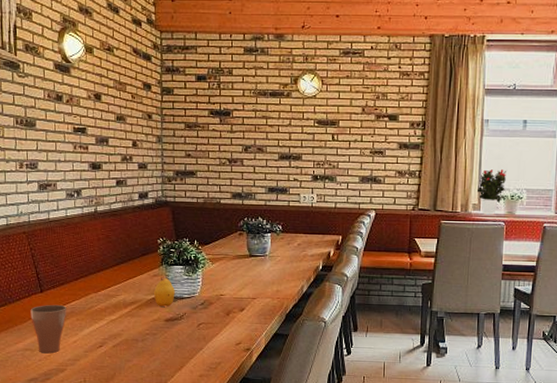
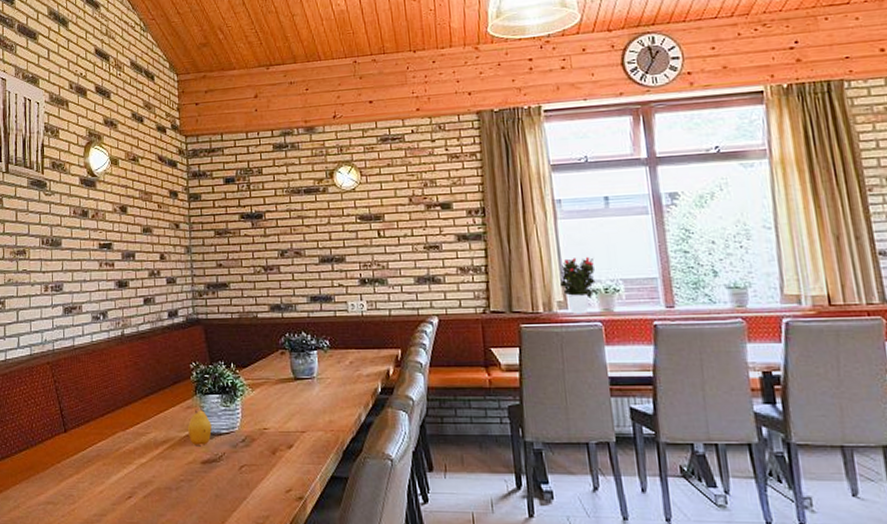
cup: present [30,305,67,354] -> none [53,447,93,508]

